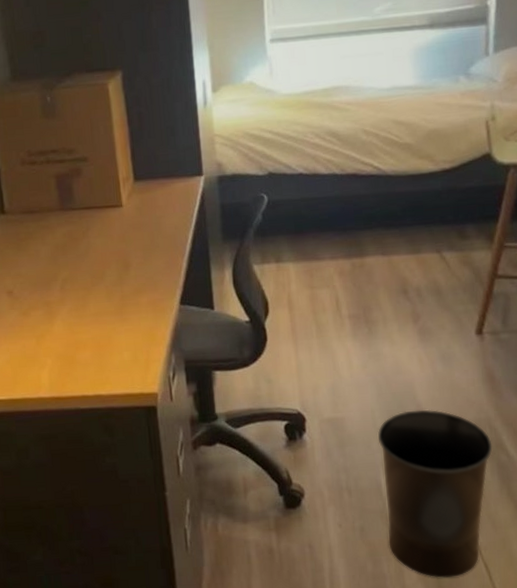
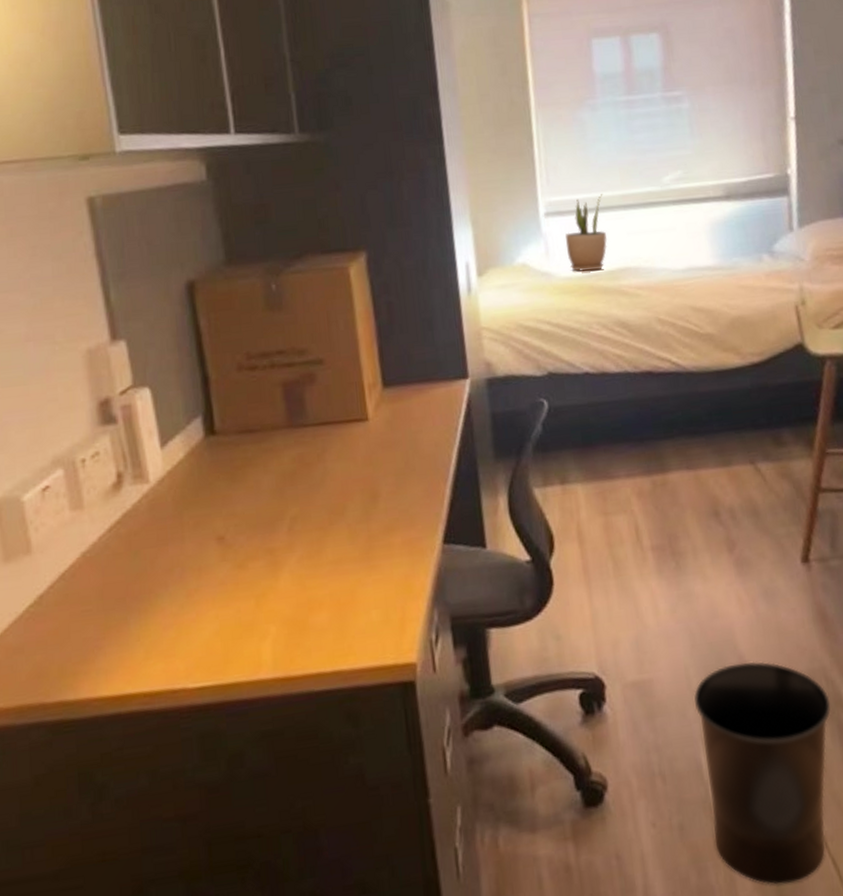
potted plant: none [287,23,323,89] -> present [565,194,608,272]

